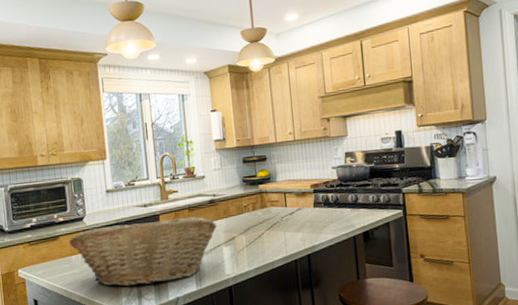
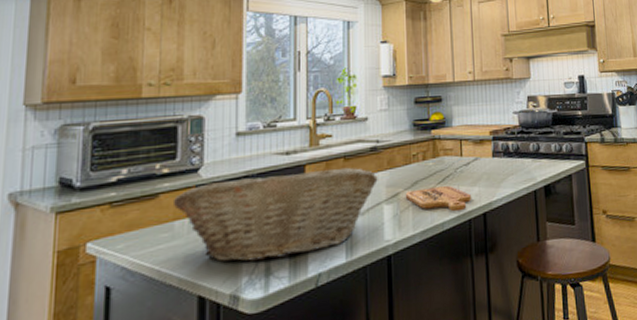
cutting board: none [240,232,297,253] -> present [405,186,472,212]

